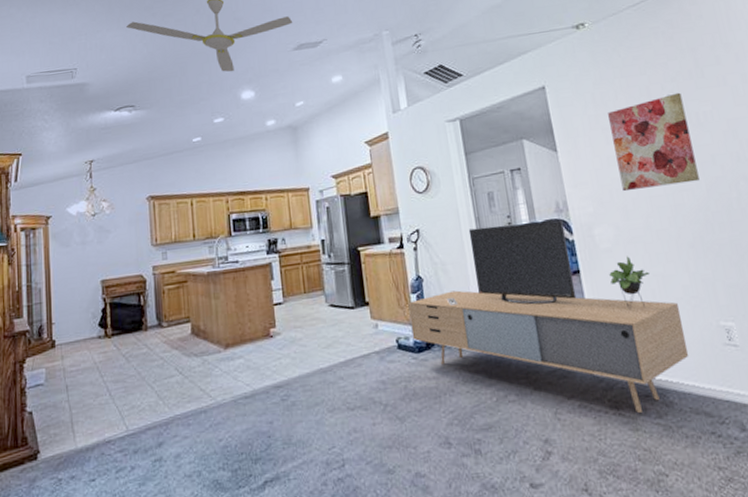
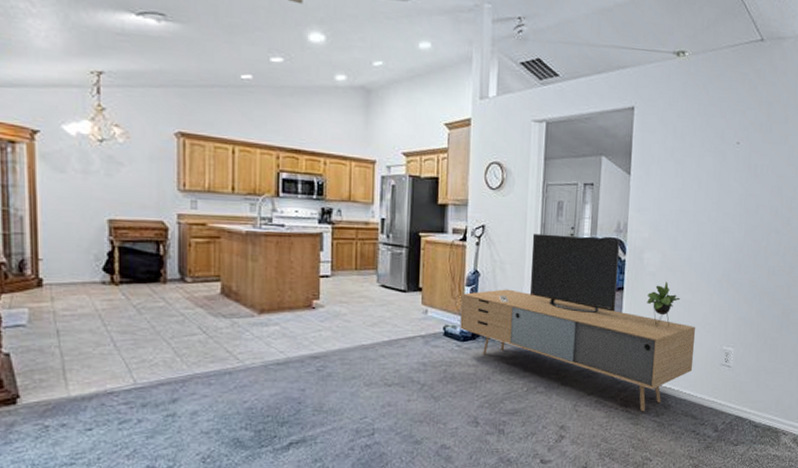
wall art: present [608,92,700,192] -> none [678,141,749,226]

